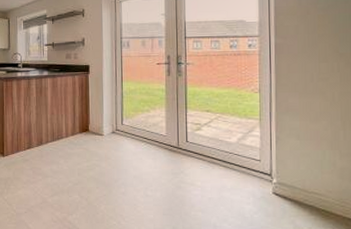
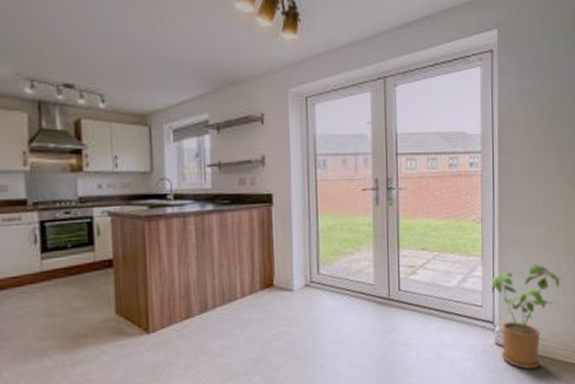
house plant: none [269,130,340,219] -> present [492,264,563,370]

